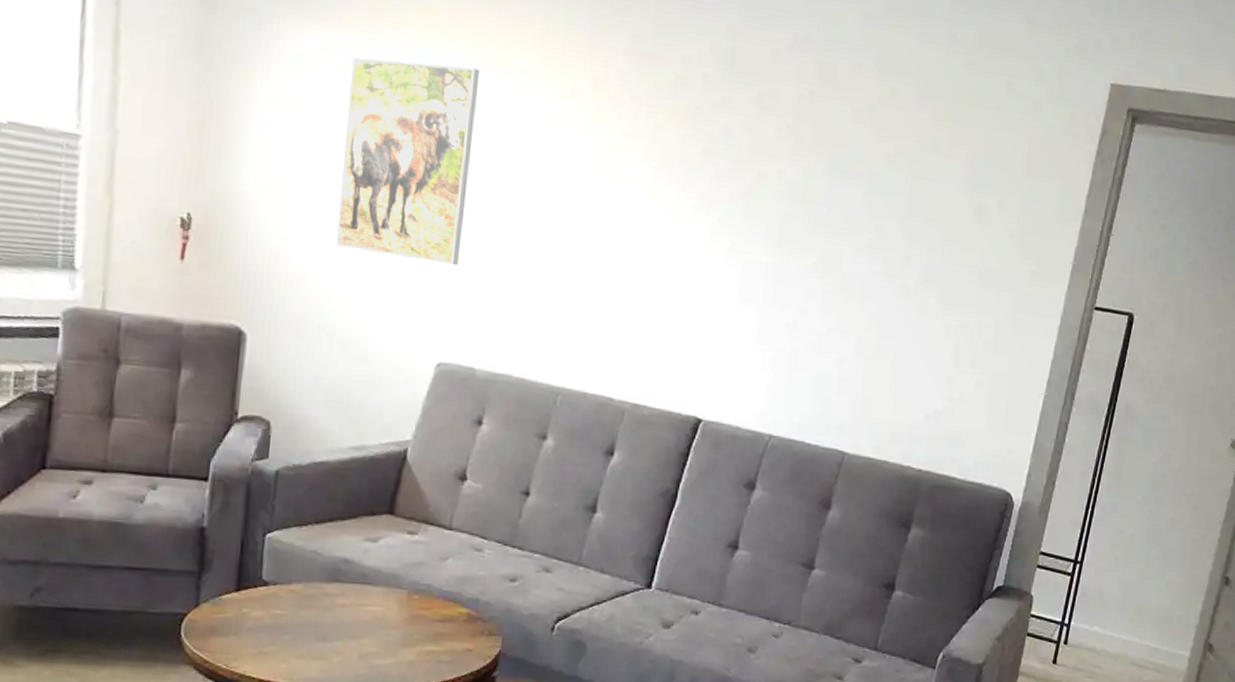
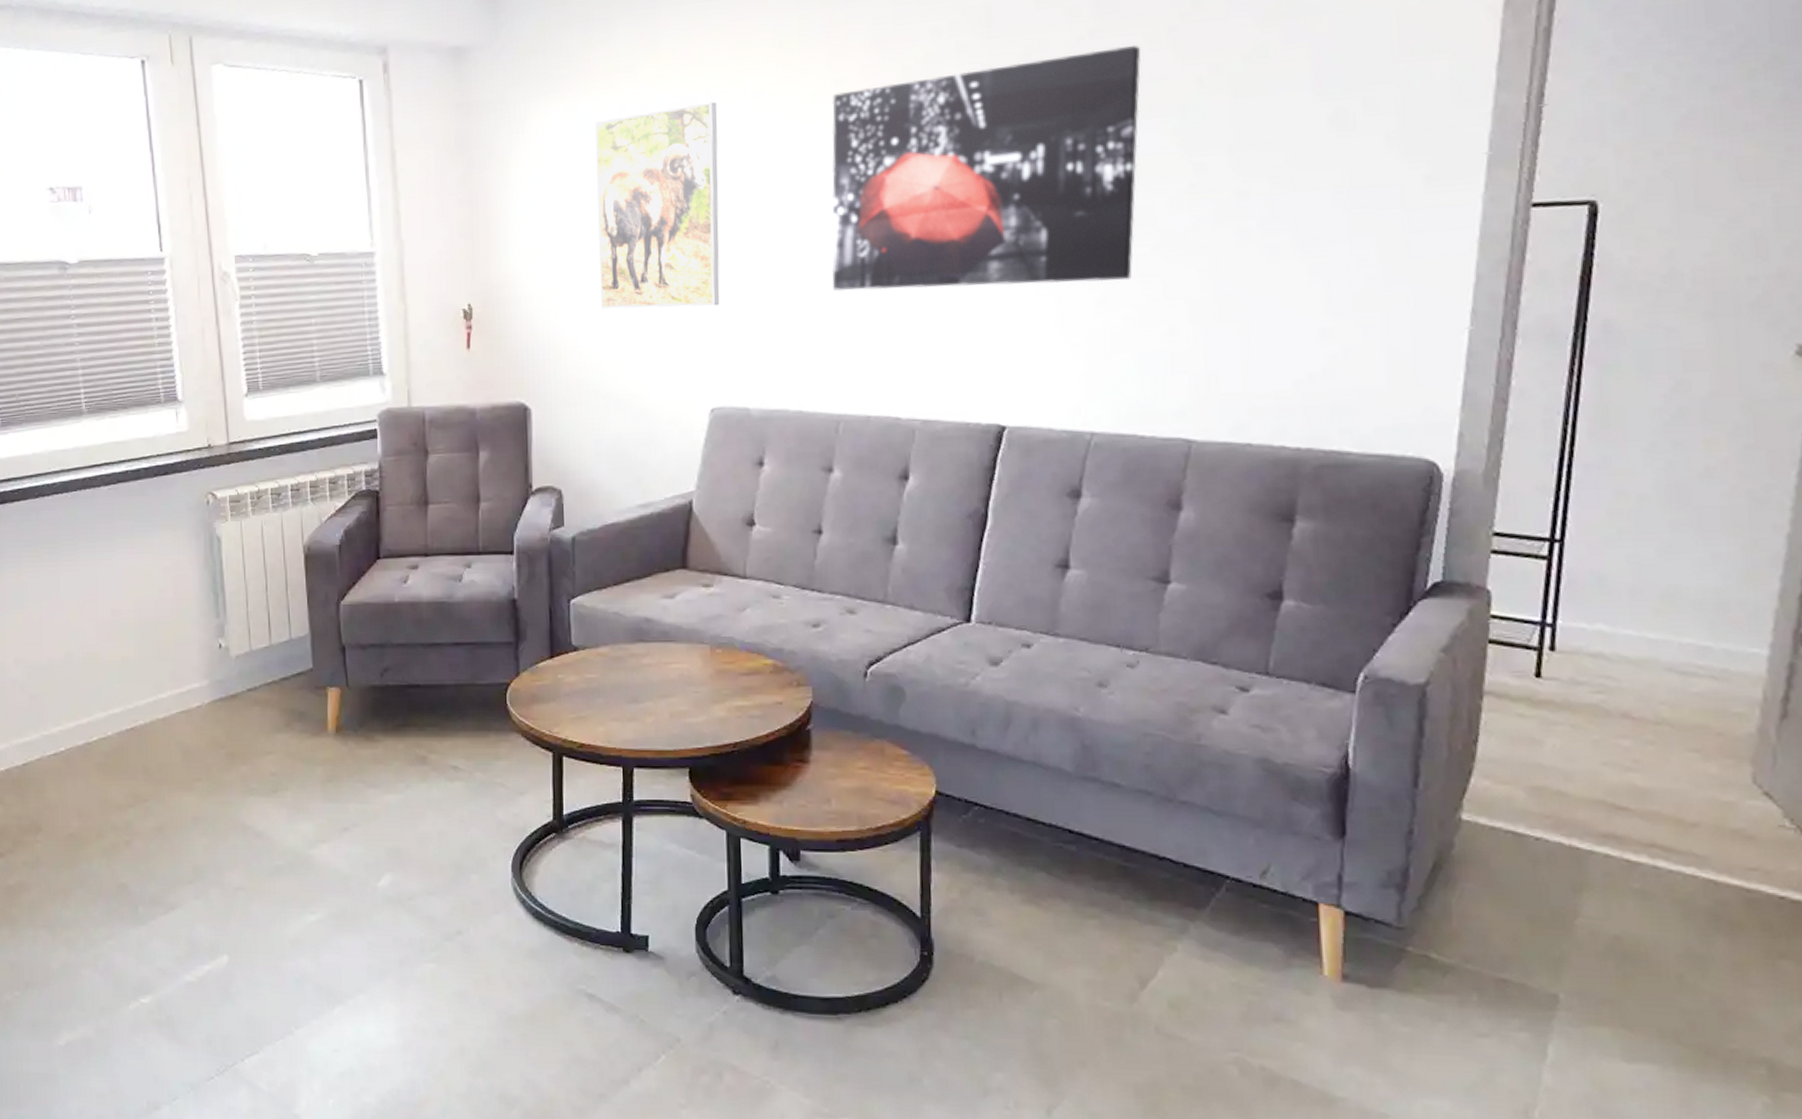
wall art: none [568,90,848,311] -> present [831,44,1141,292]

